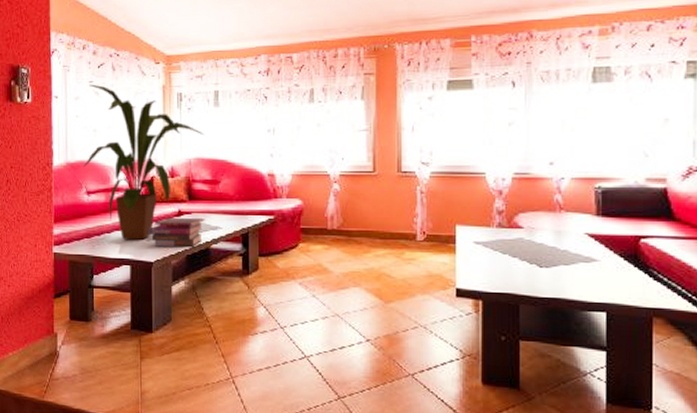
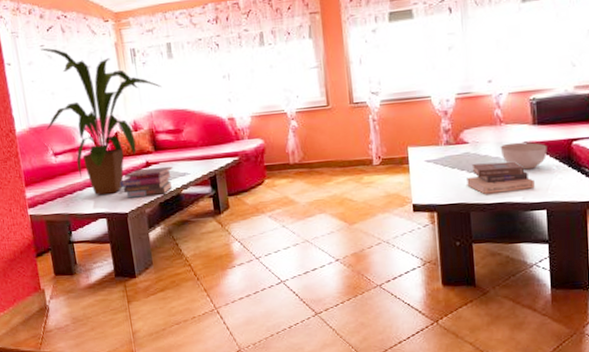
books: none [518,252,594,287] -> present [466,161,535,194]
bowl: none [558,233,612,265] -> present [500,142,548,170]

